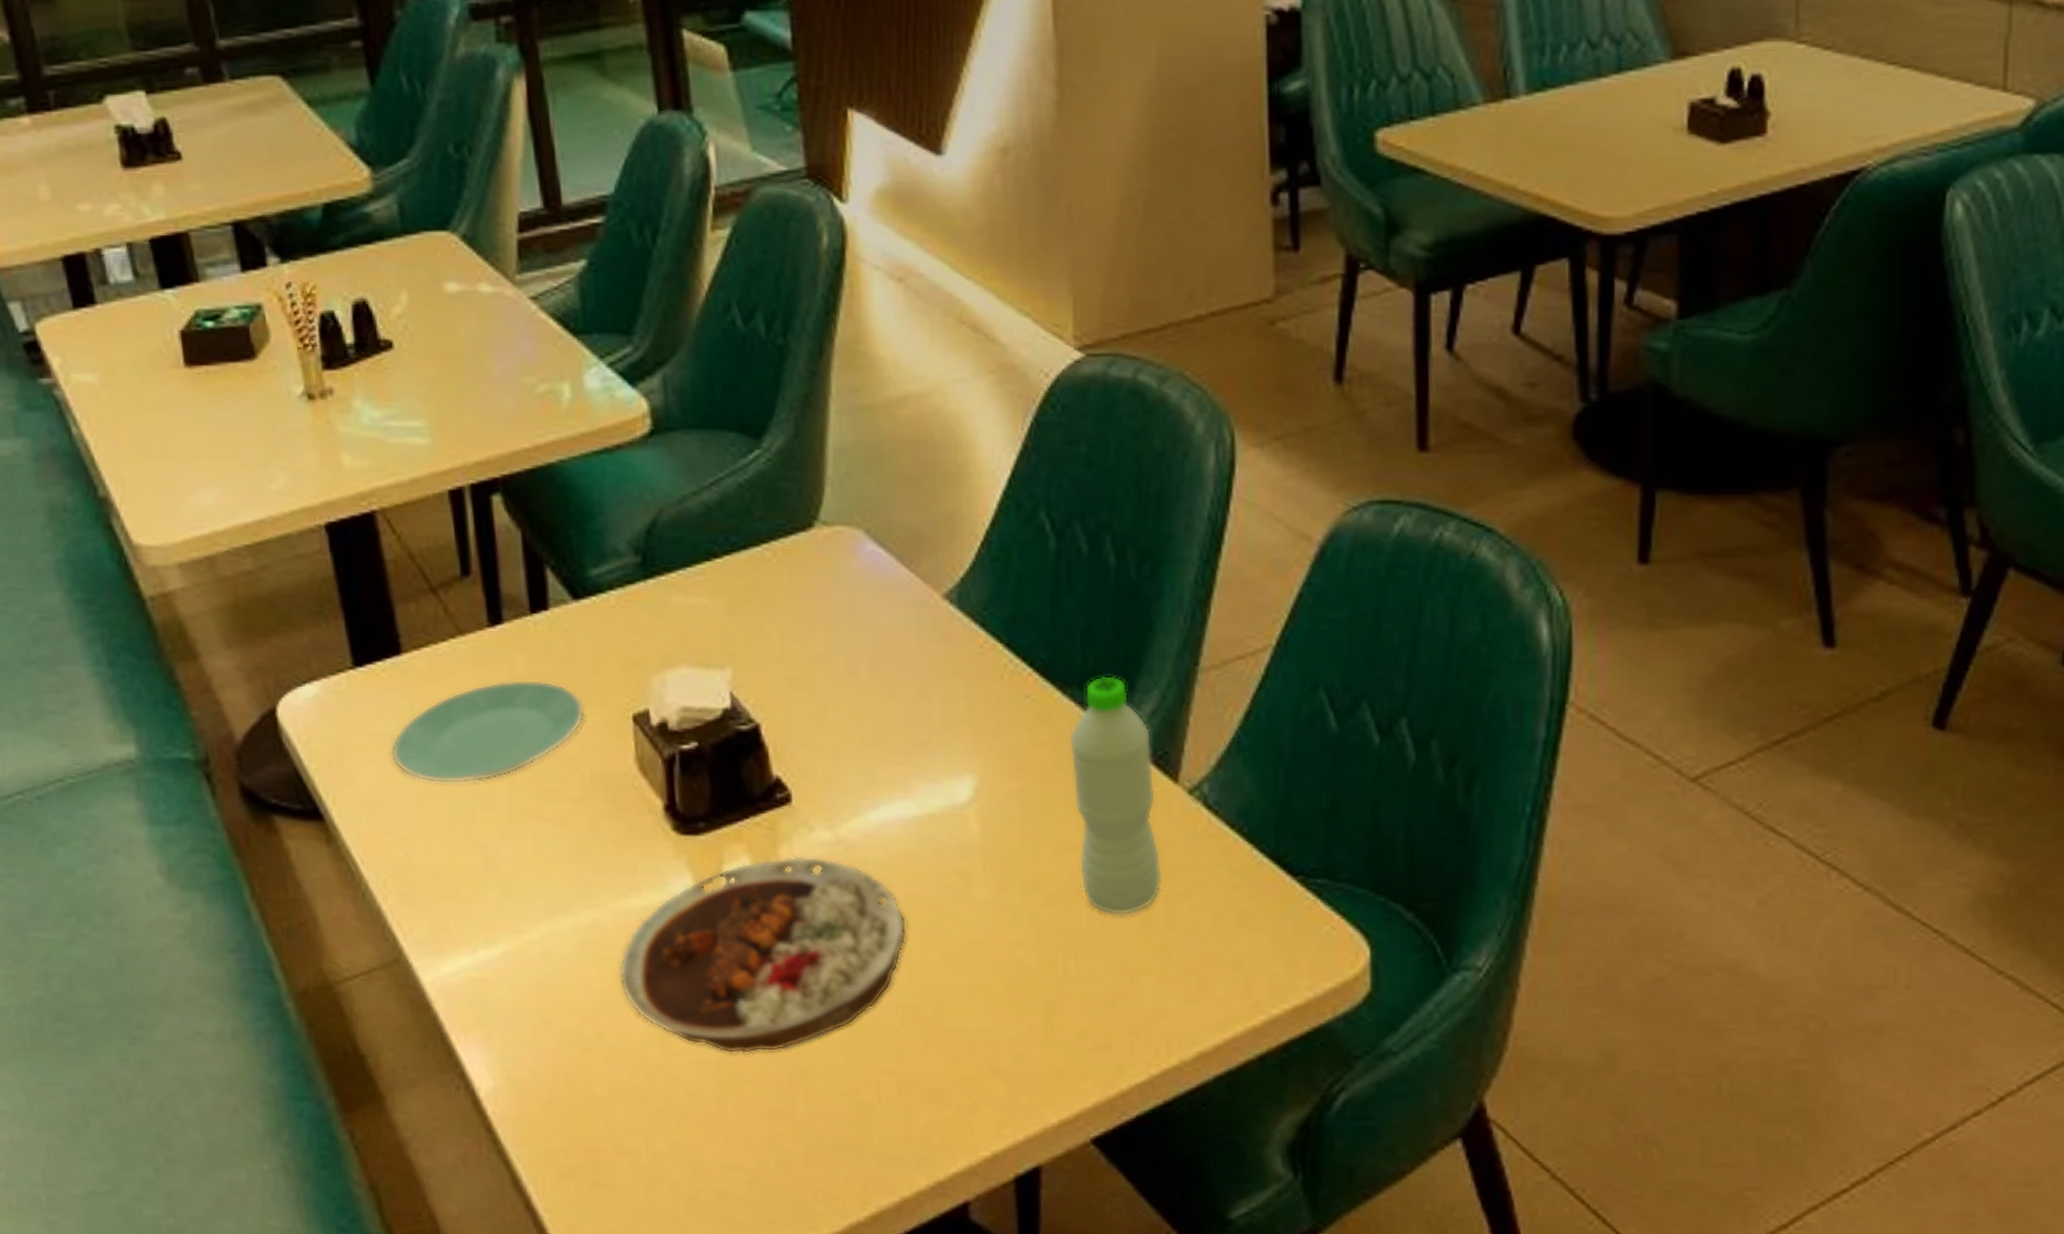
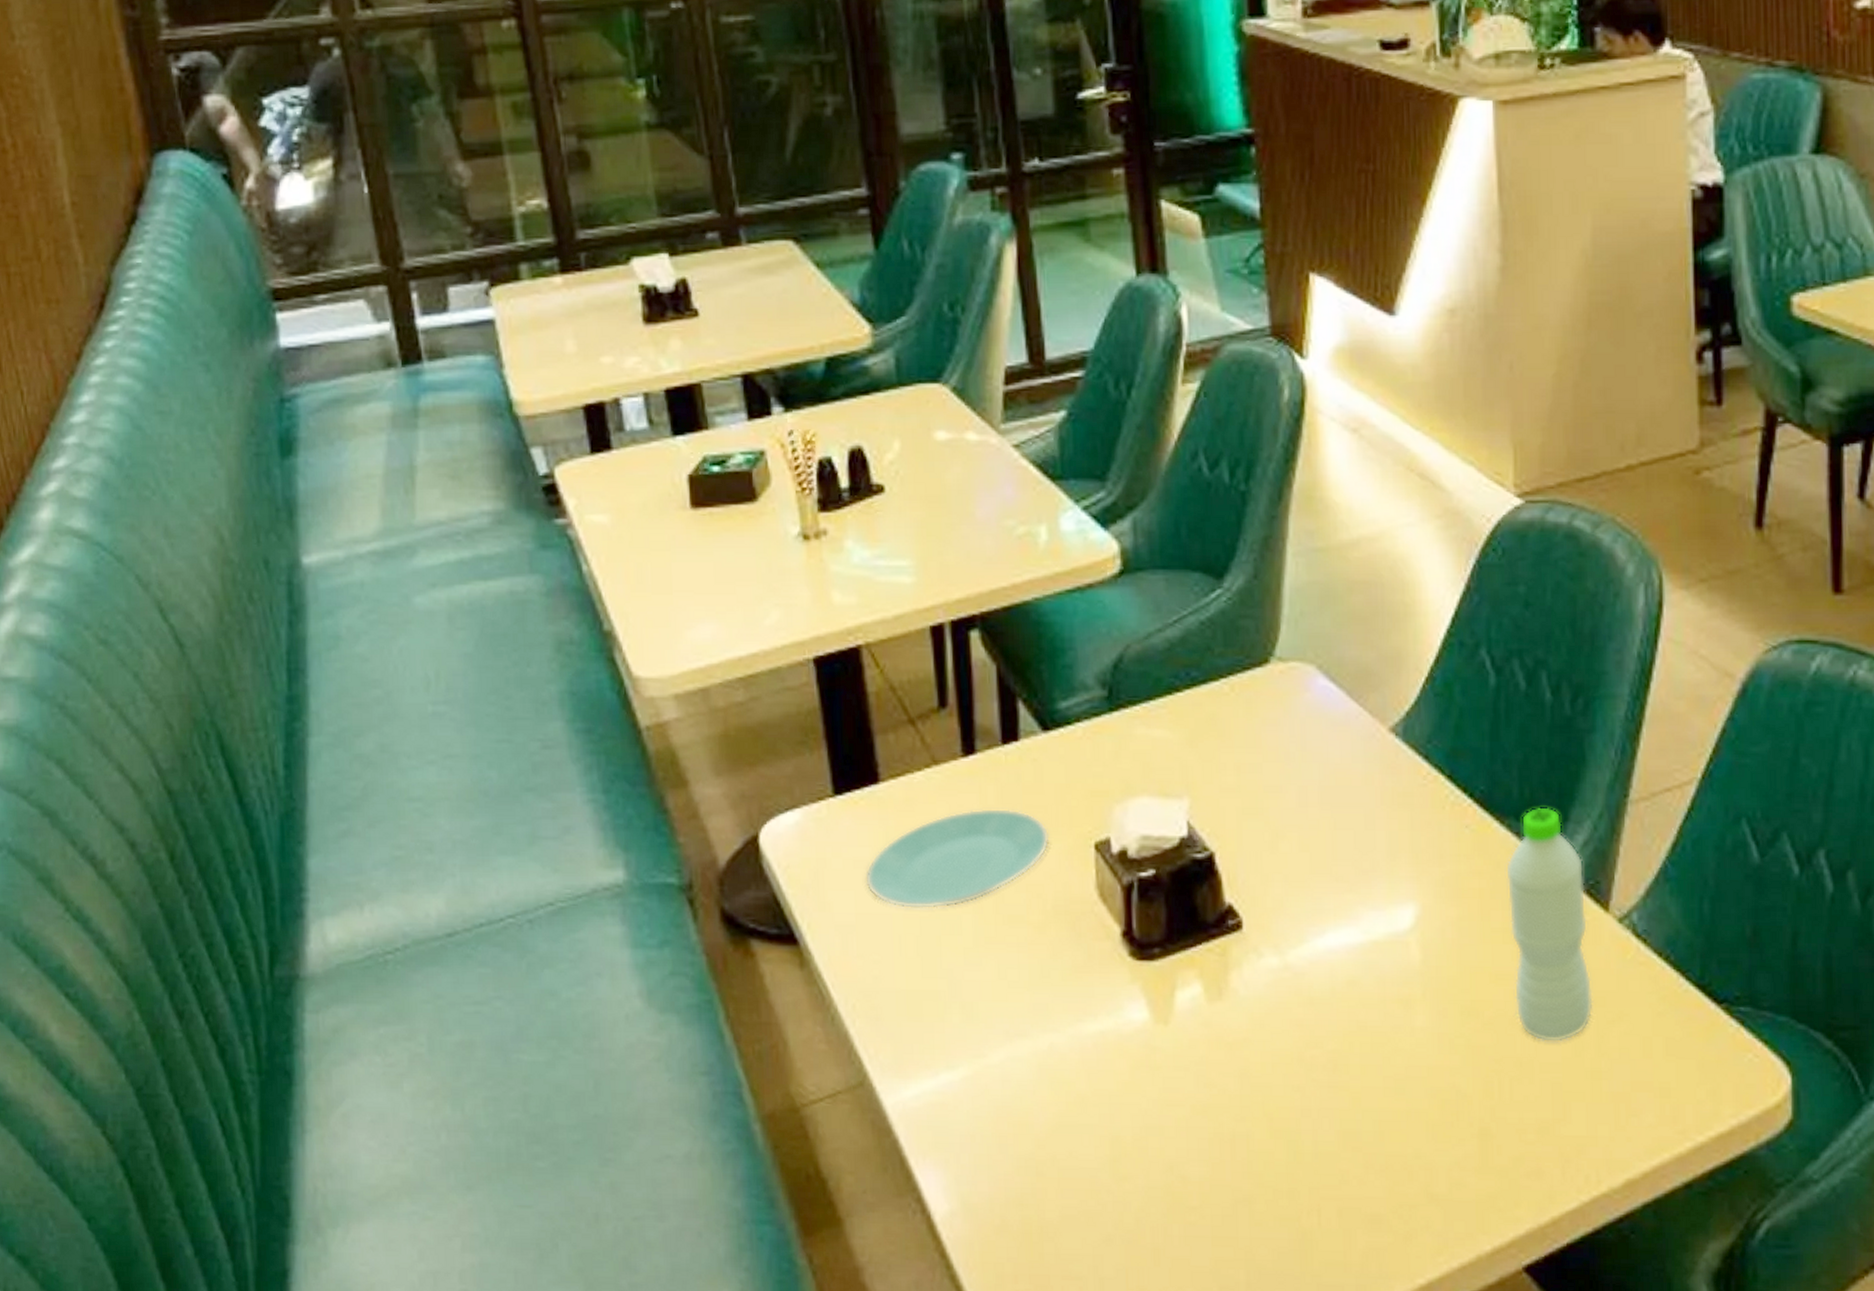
plate: present [619,856,907,1054] -> none [1073,982,1349,1179]

